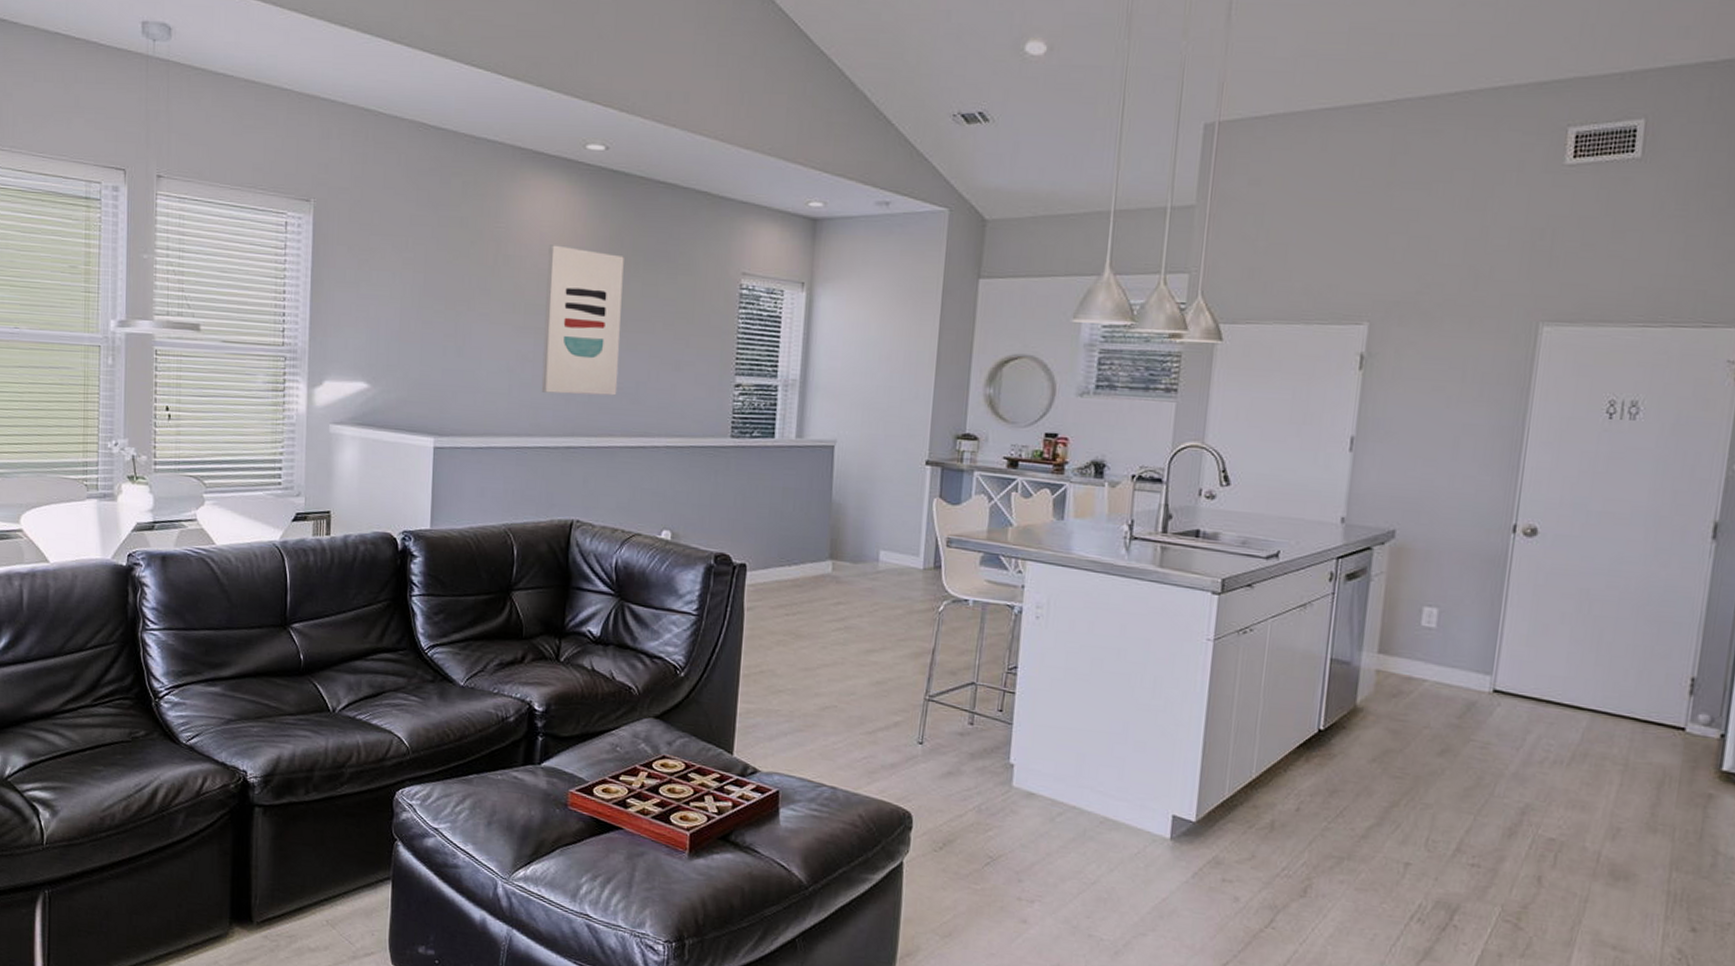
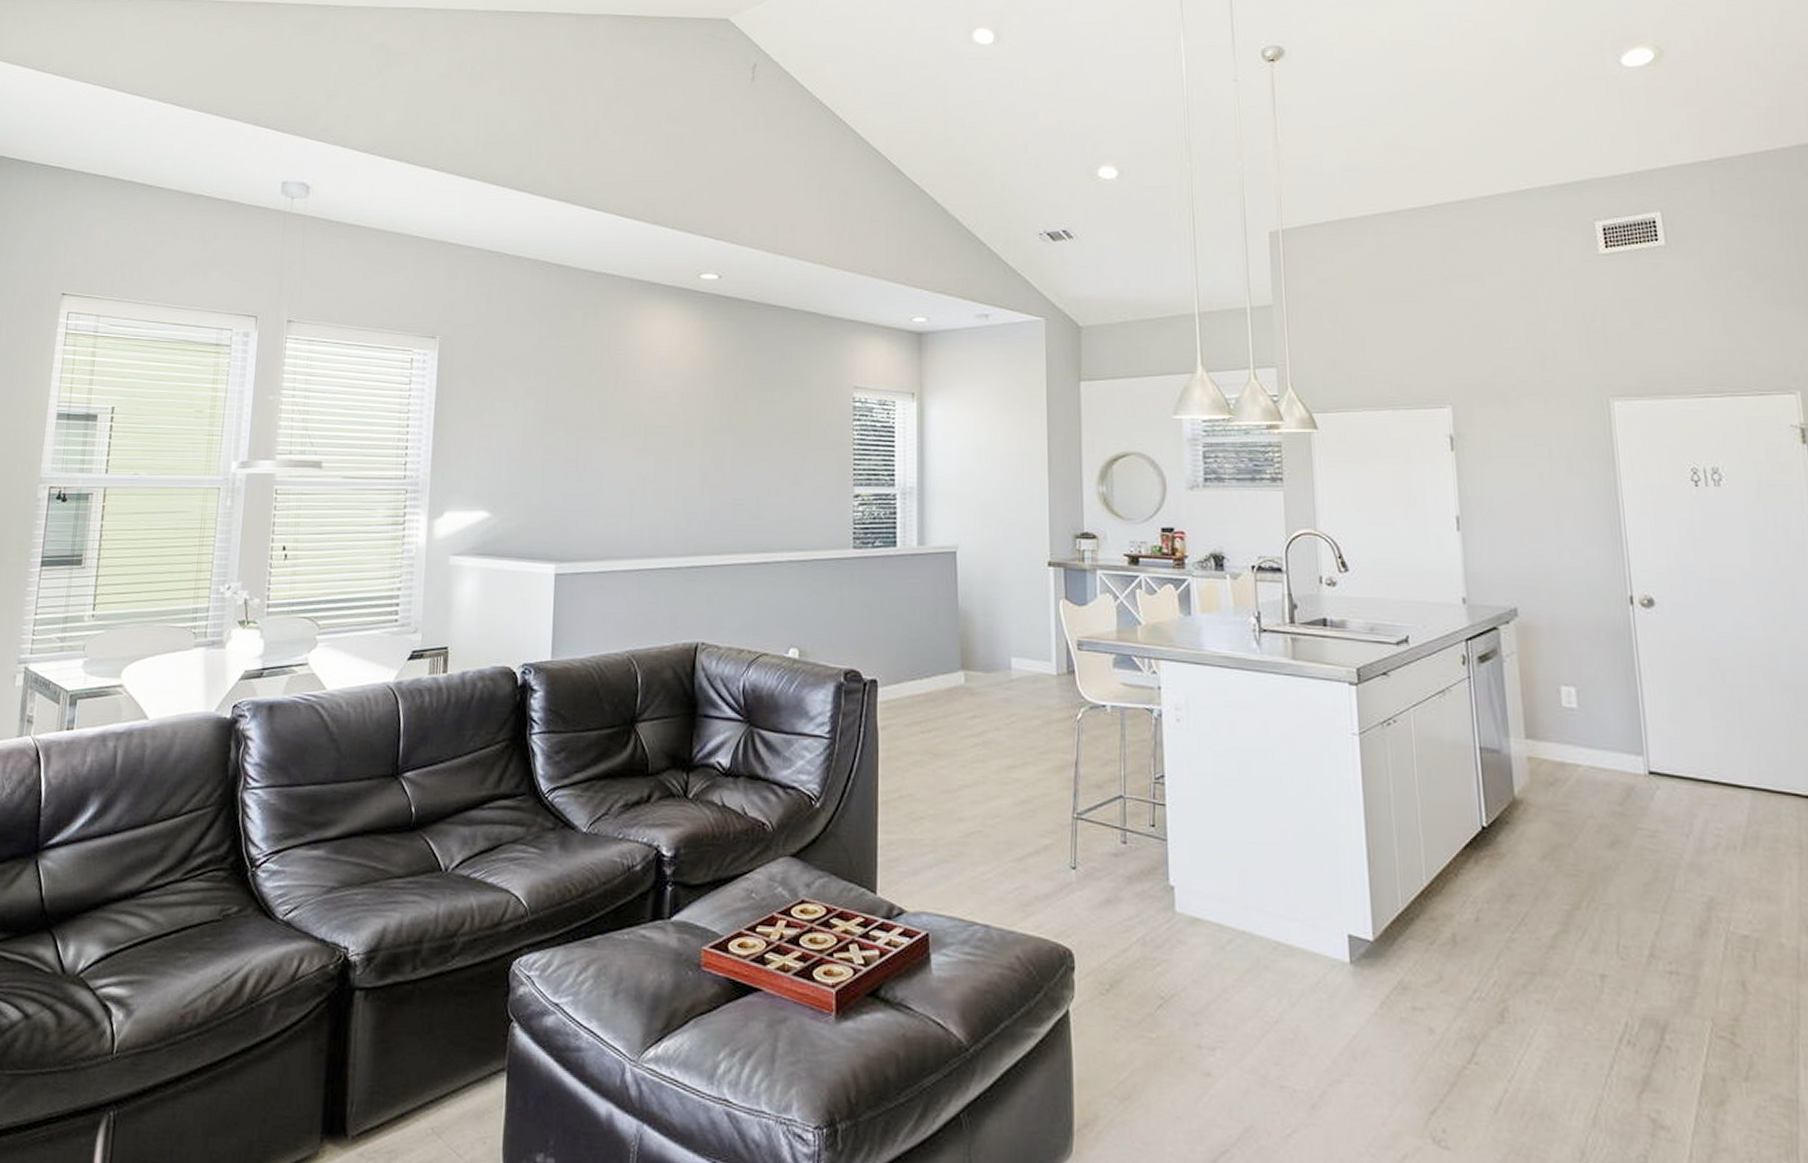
wall art: present [541,245,624,396] -> none [662,368,740,513]

